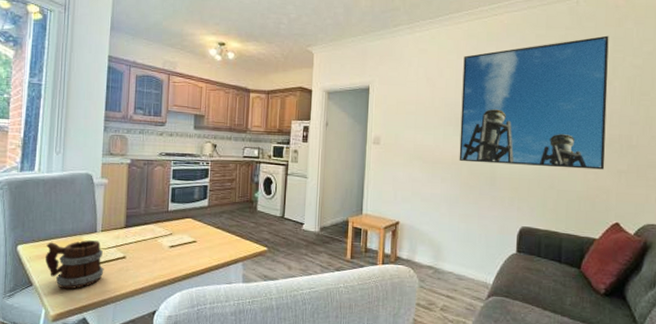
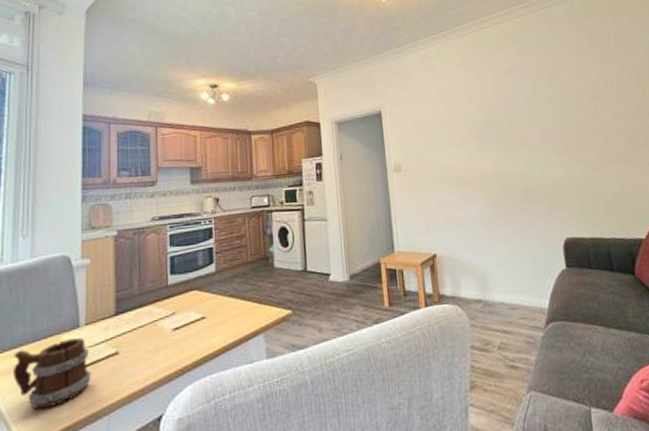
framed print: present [459,35,609,170] -> none [473,31,635,178]

